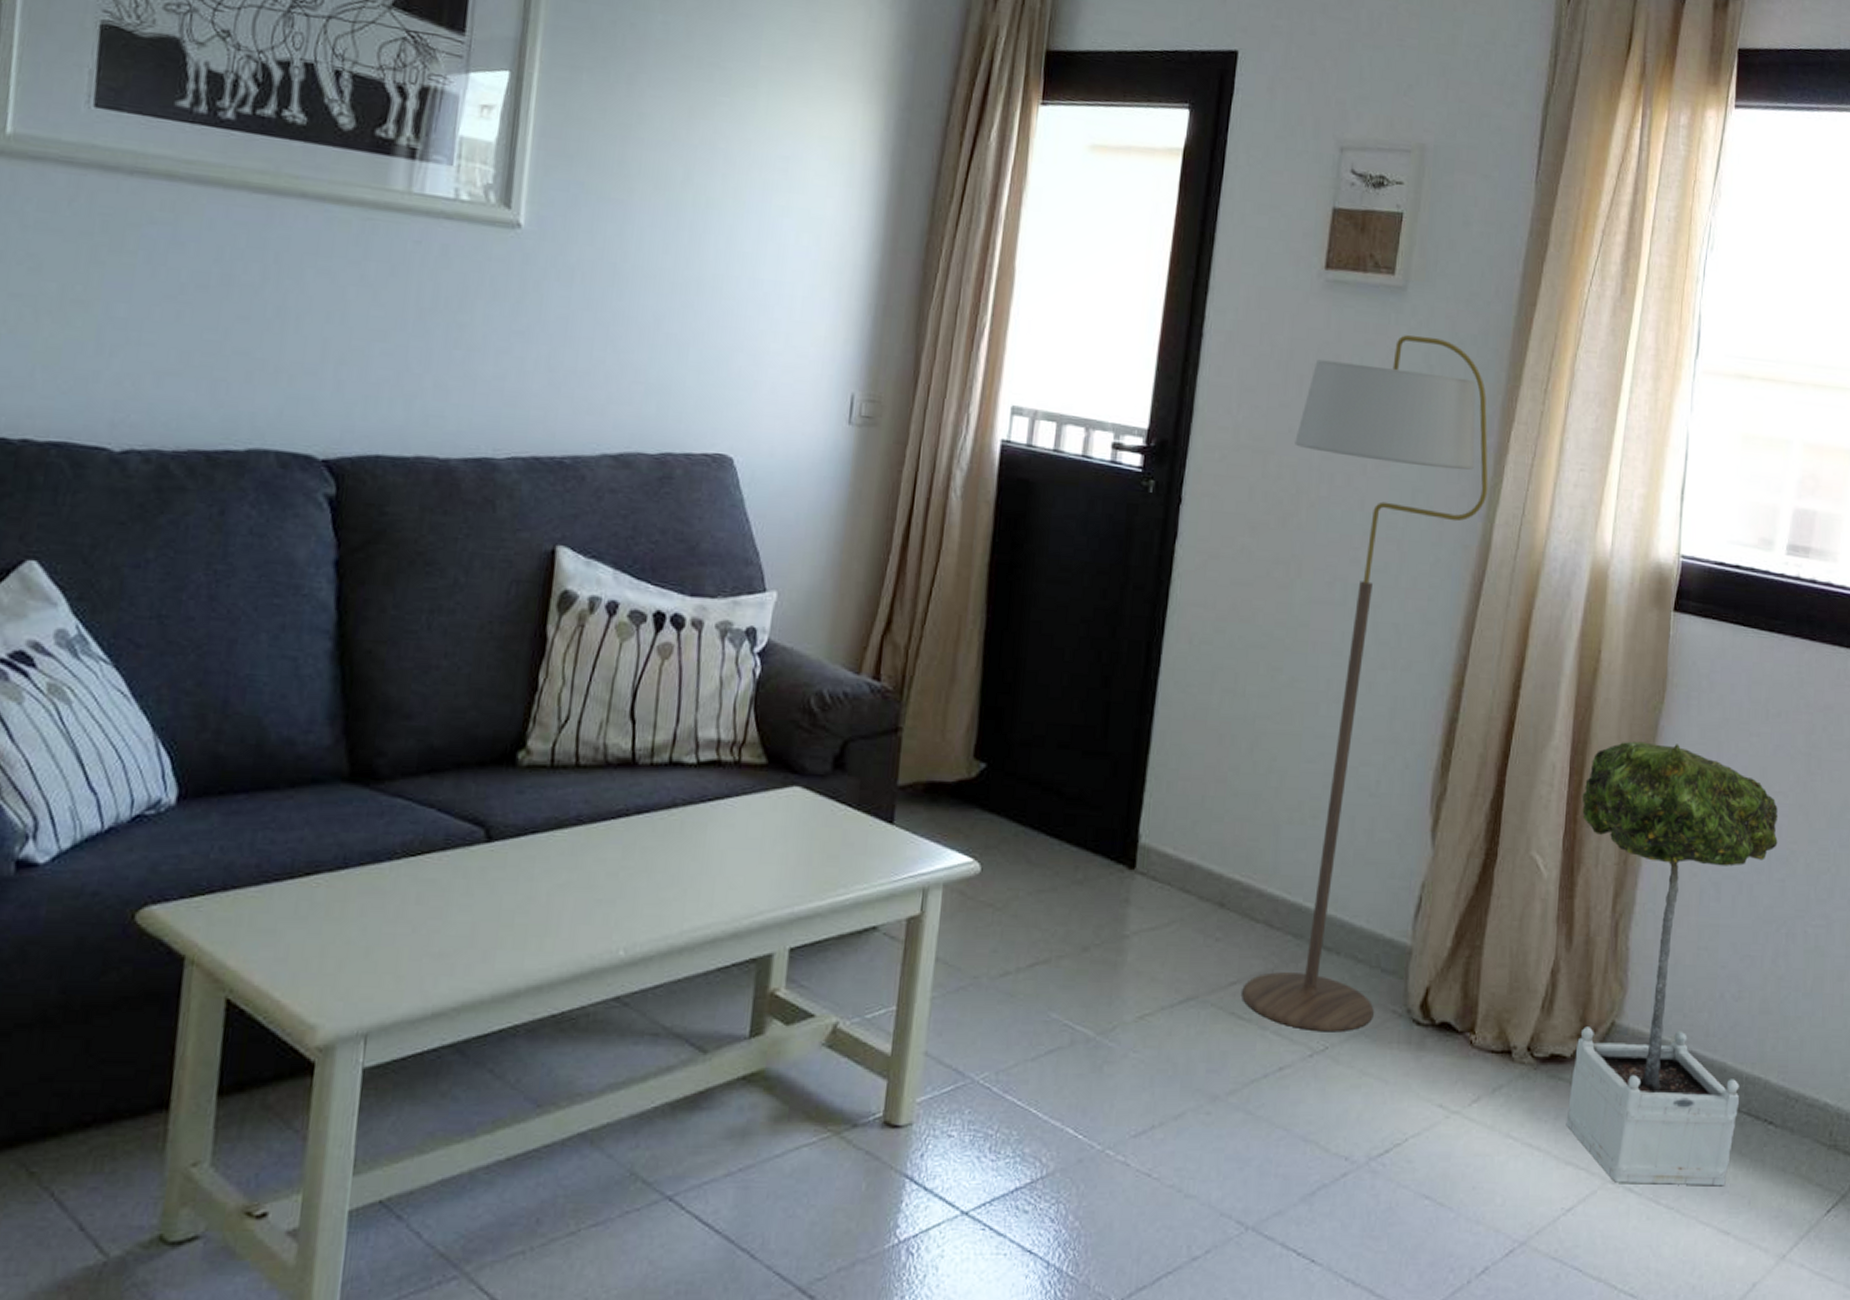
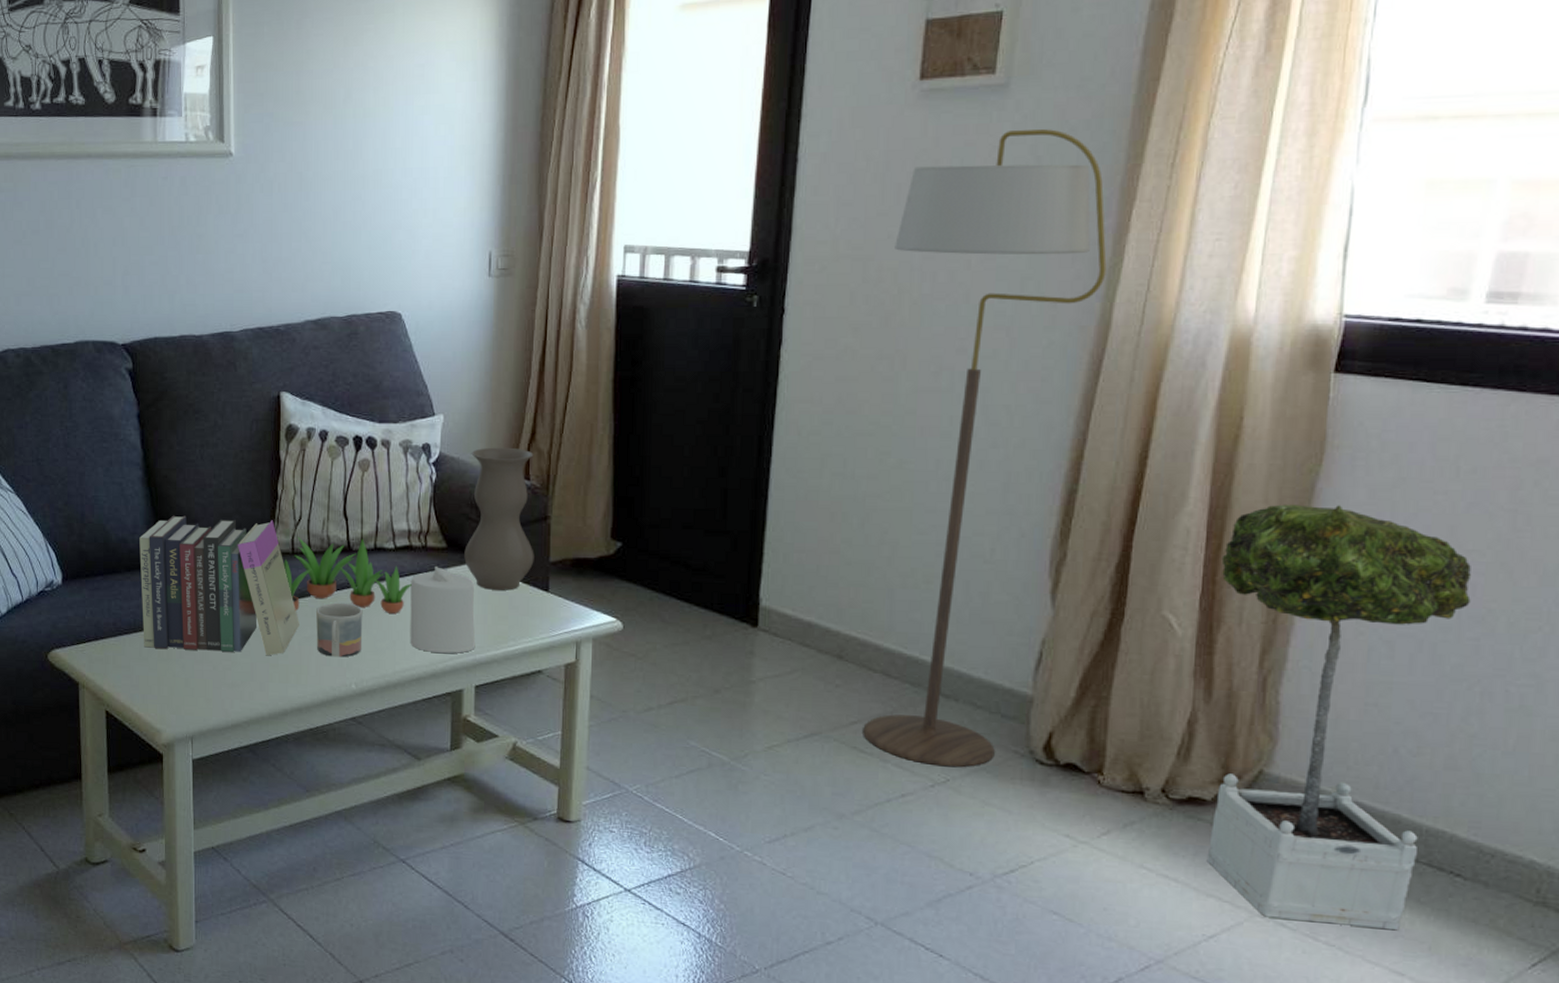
books: none [303,707,552,912] -> present [139,515,299,656]
succulent plant: none [535,744,716,851] -> present [283,536,412,614]
mug: none [572,836,645,913] -> present [316,602,363,658]
candle: none [706,787,800,906] -> present [410,565,476,654]
vase: none [788,636,888,822] -> present [464,447,534,591]

